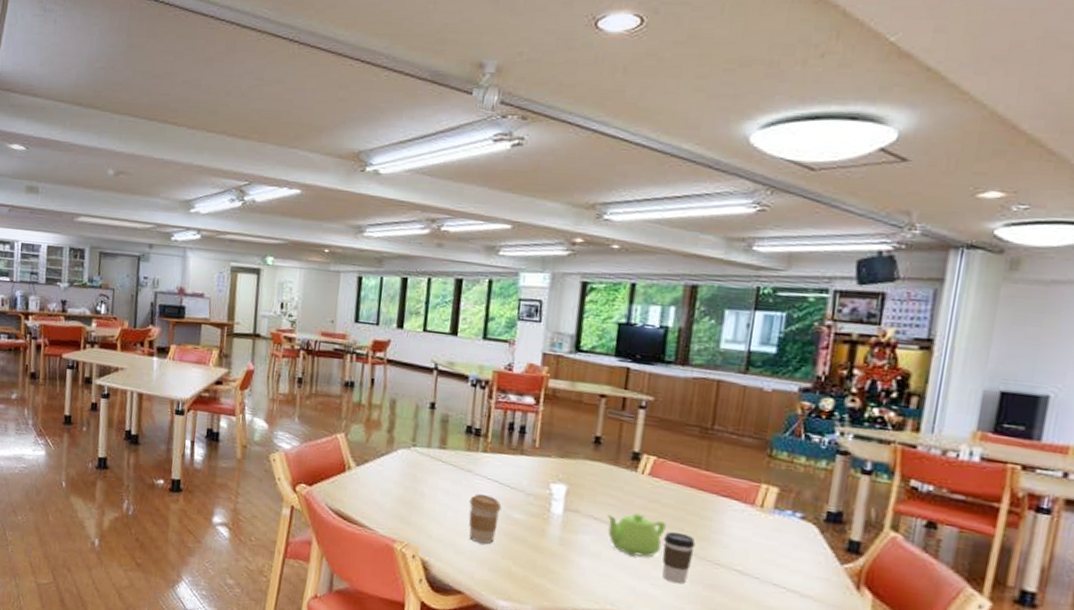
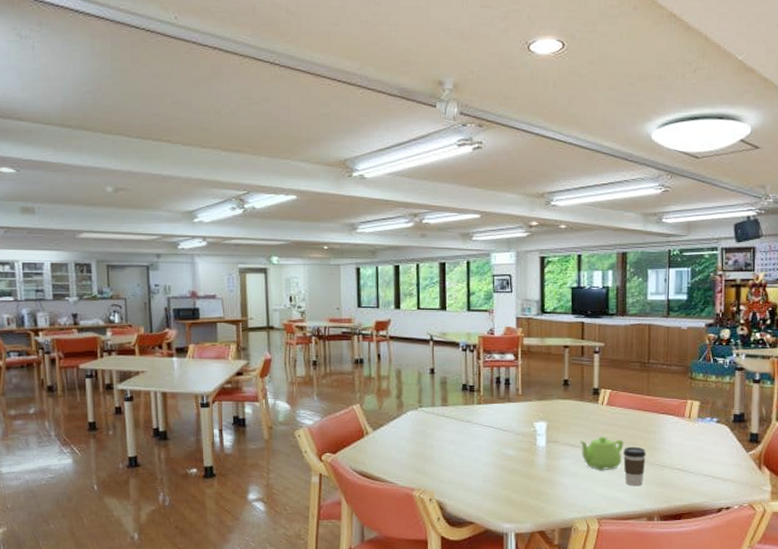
coffee cup: present [469,494,502,544] -> none [471,439,498,479]

